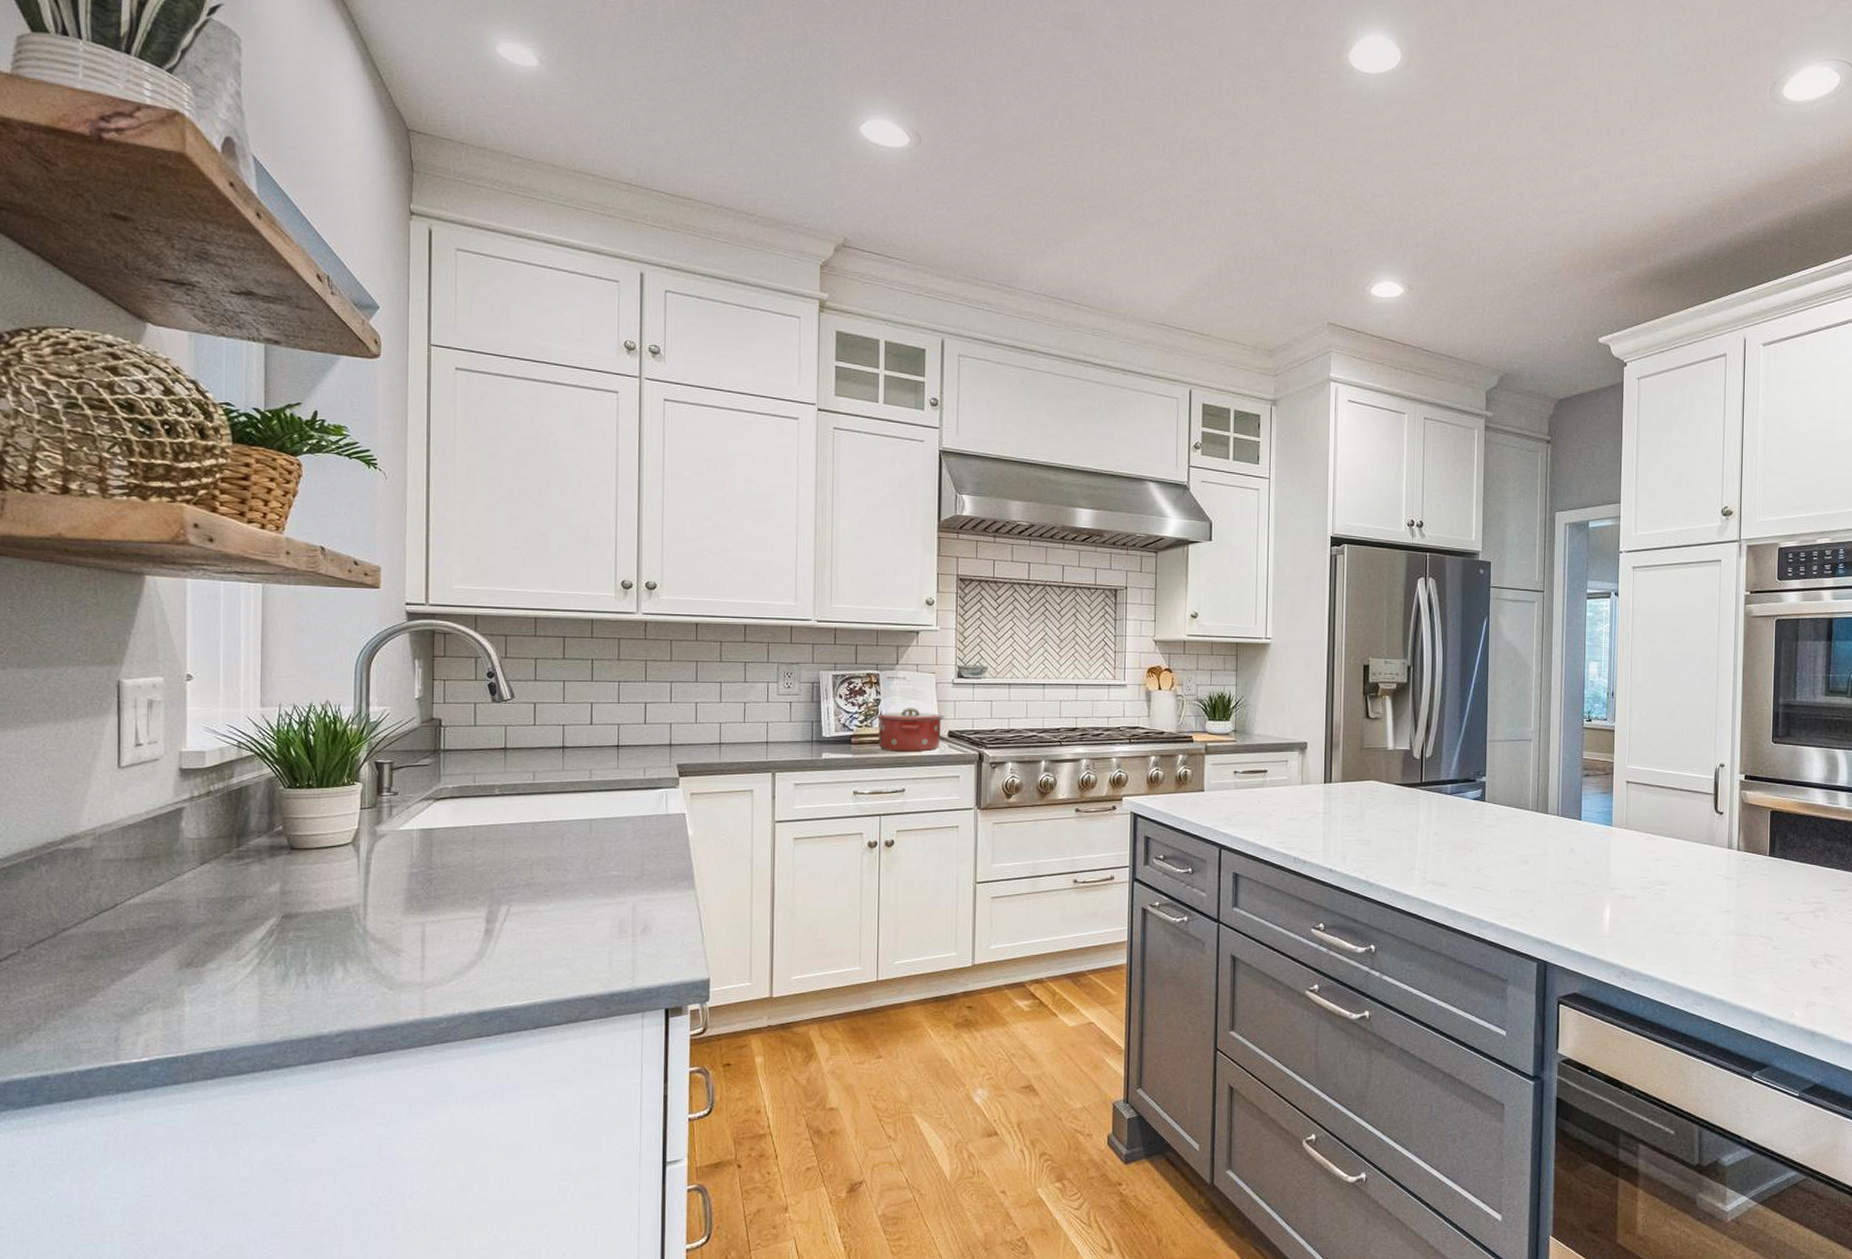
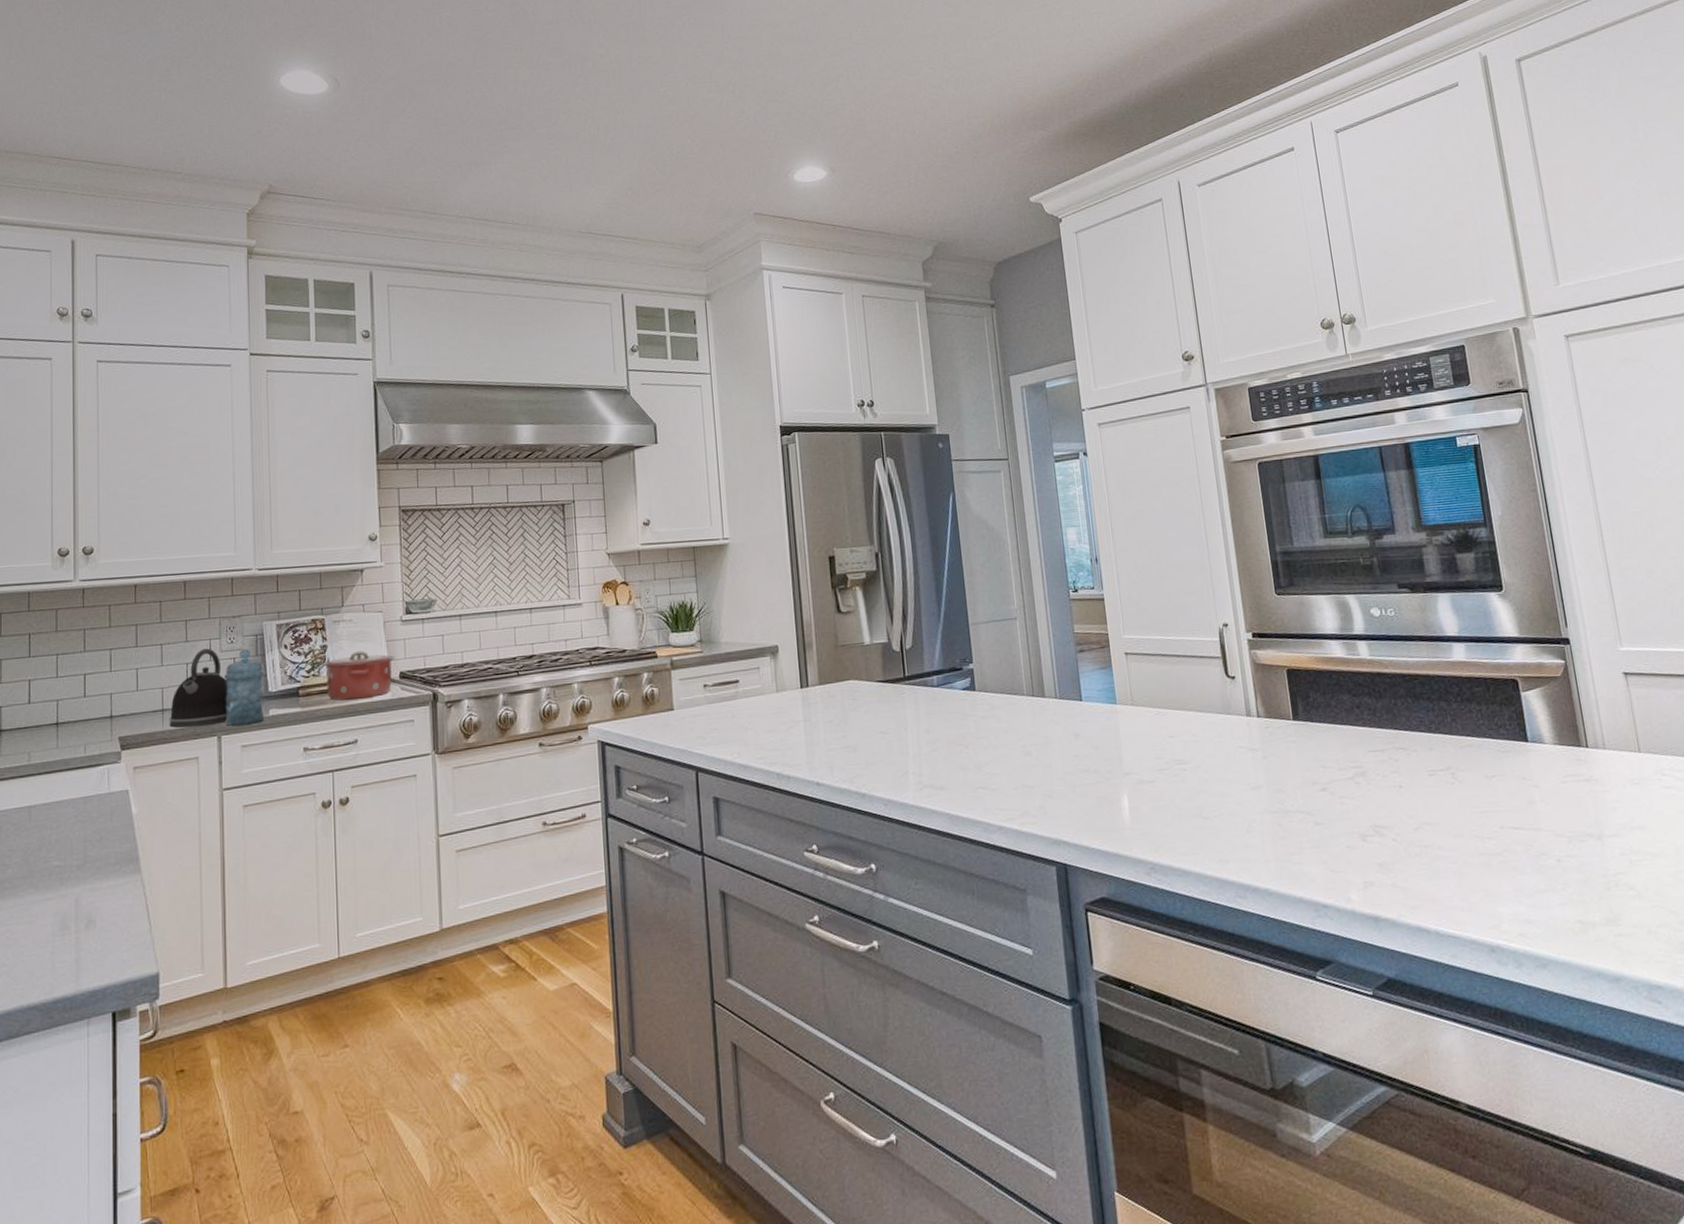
kettle: none [726,690,783,763] -> present [169,648,227,729]
canister: none [780,694,821,765] -> present [224,649,266,726]

